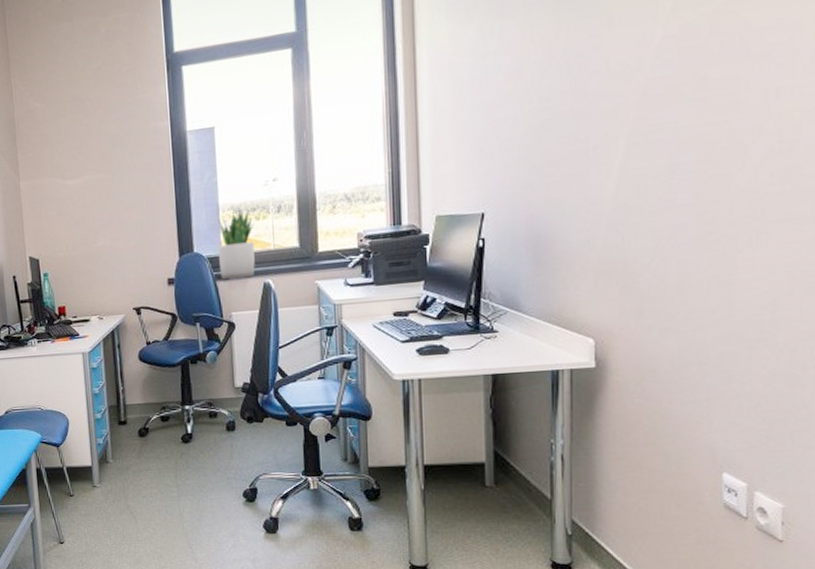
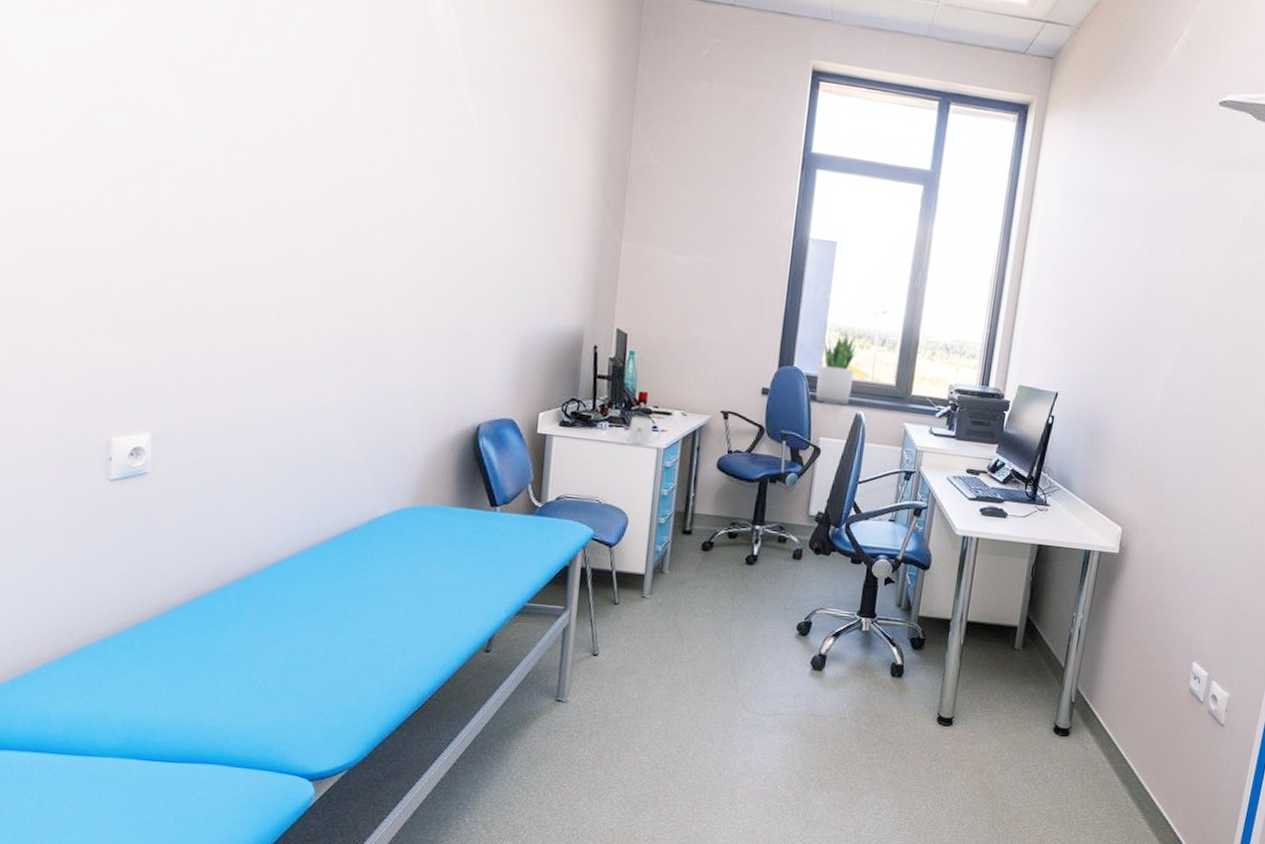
mug: none [55,327,84,353] -> present [628,416,662,445]

